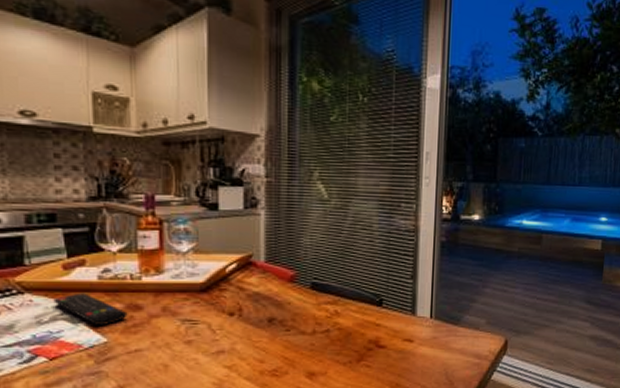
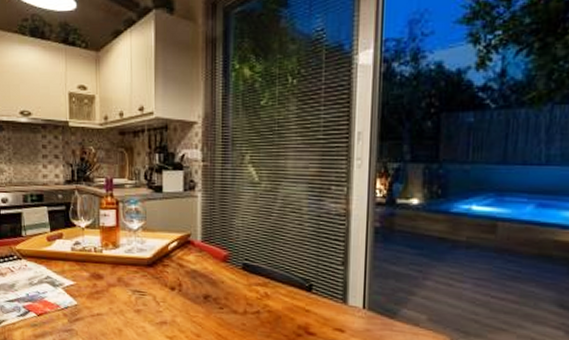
remote control: present [53,292,128,325] -> none [41,261,92,290]

